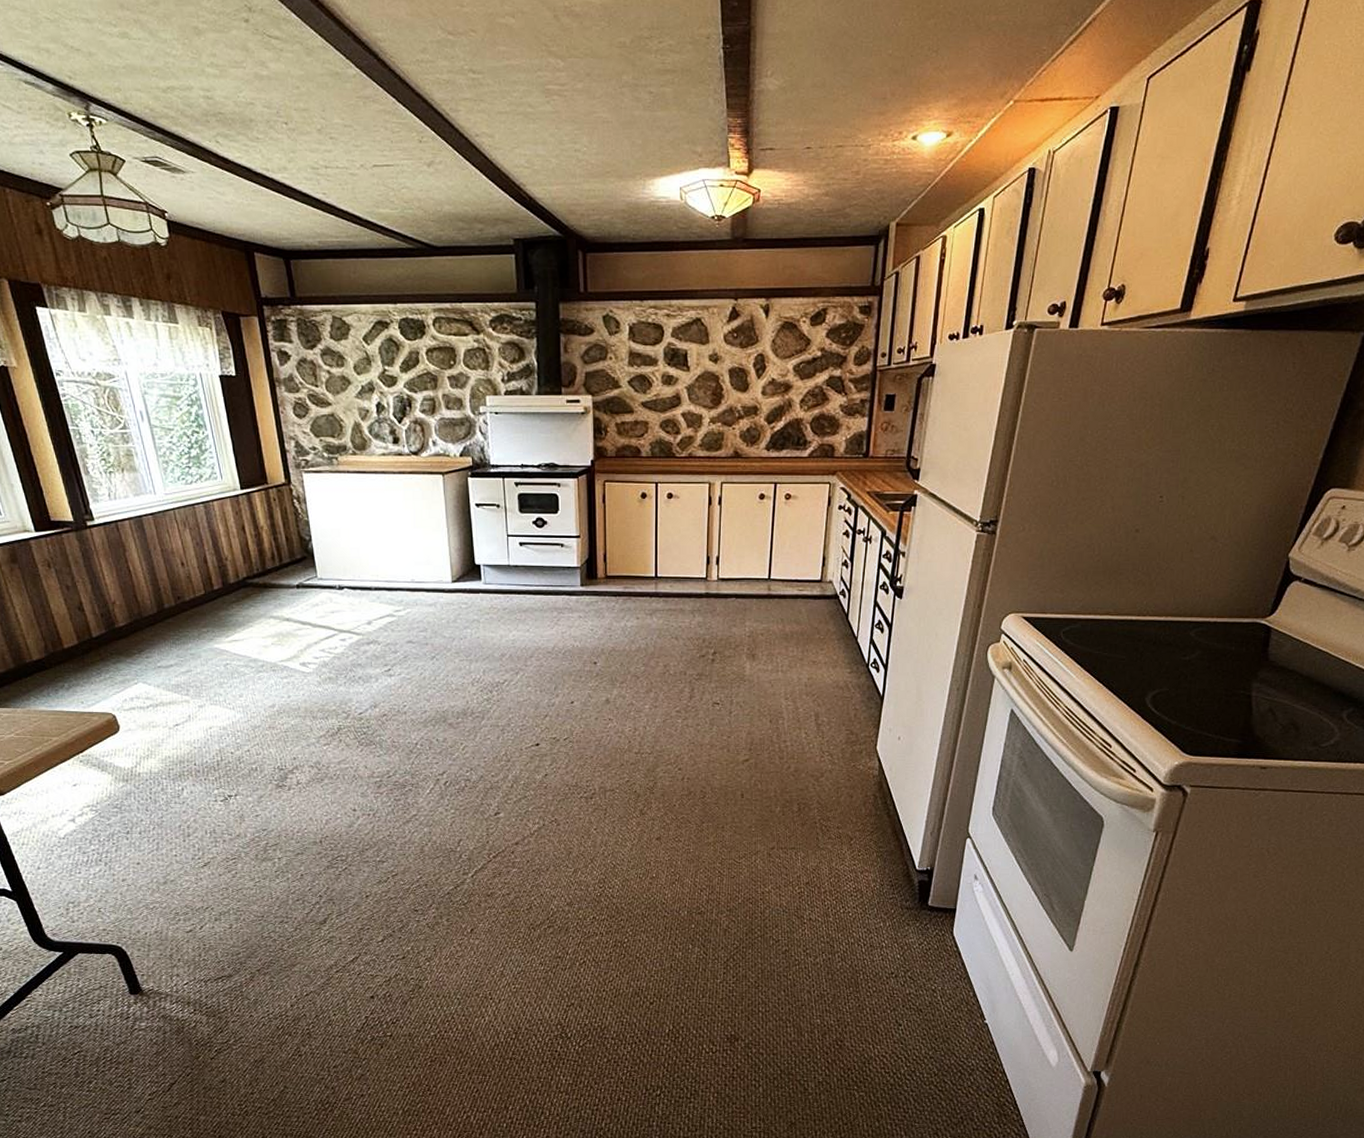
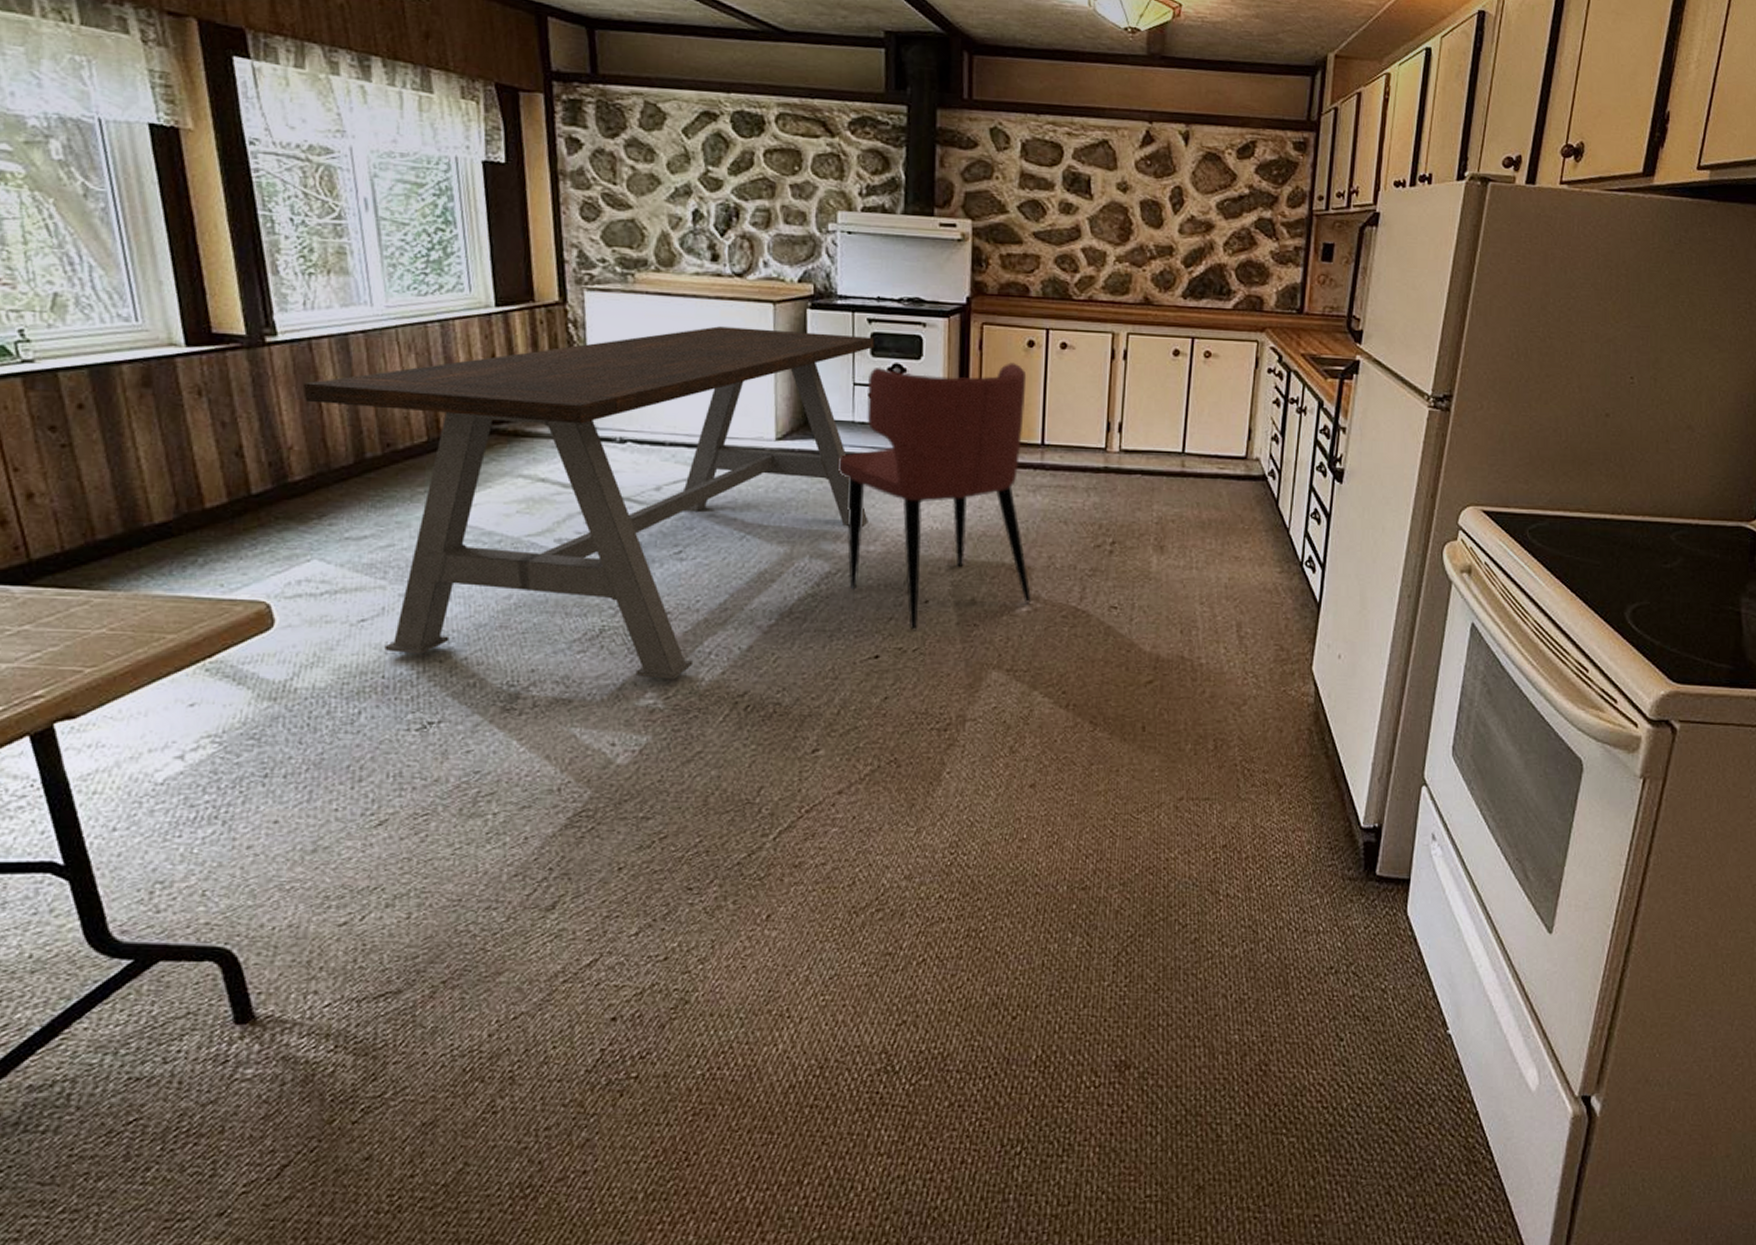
dining table: none [116,495,525,764] -> present [302,326,875,680]
dining chair: none [499,512,653,725] -> present [837,362,1032,631]

